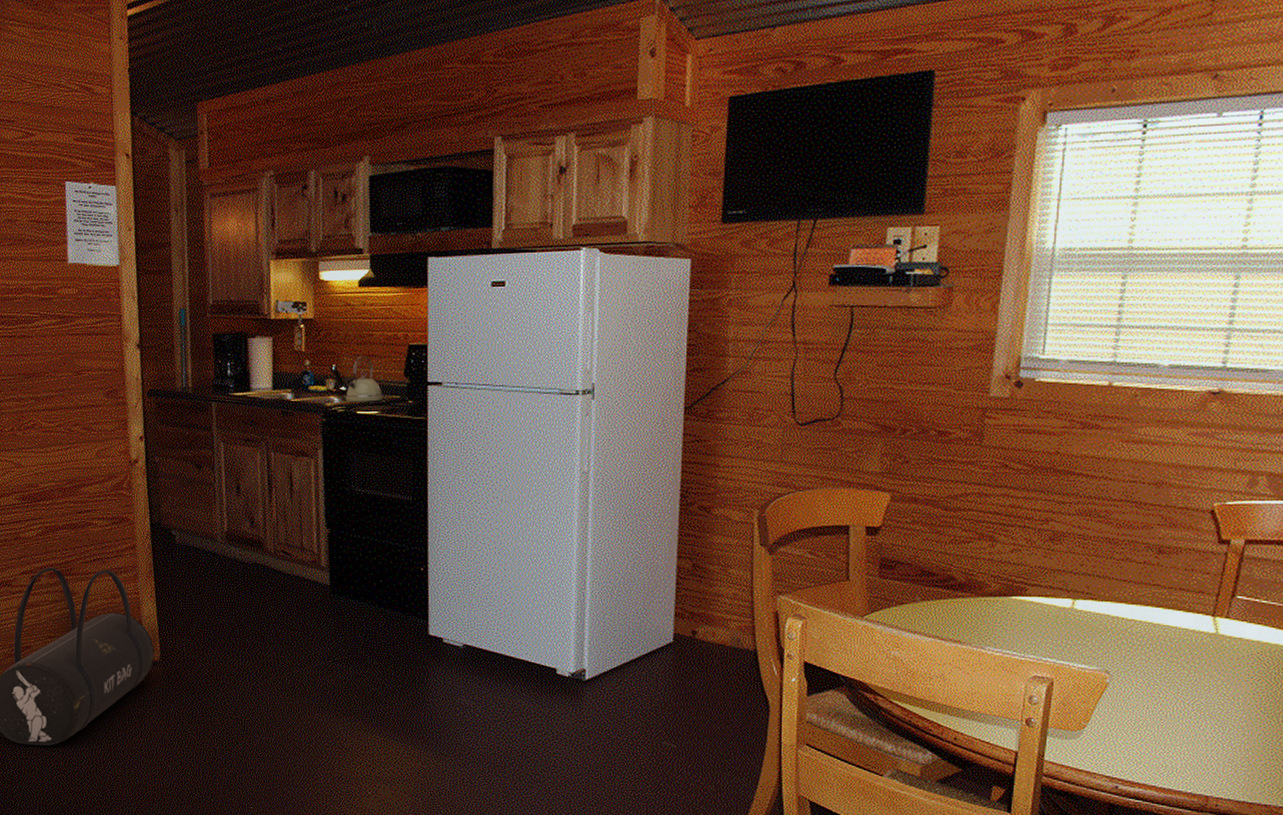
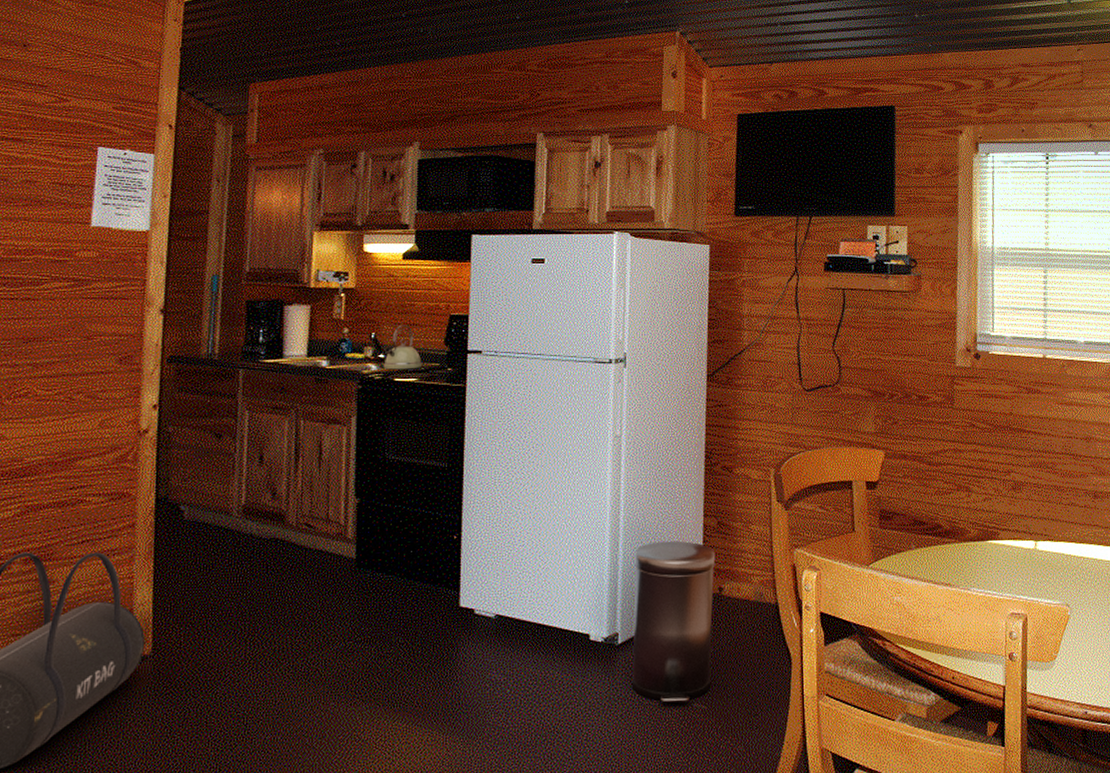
pedal bin: none [600,581,688,740] -> present [632,540,715,703]

